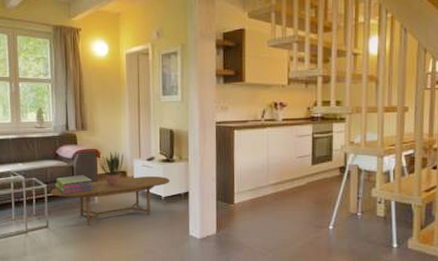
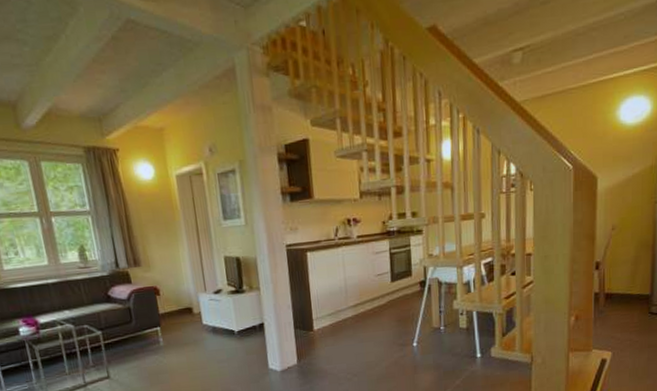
coffee table: present [50,176,170,225] -> none [107,309,242,371]
stack of books: present [55,175,94,194] -> none [111,316,157,340]
potted plant: present [99,151,124,186] -> none [160,286,188,326]

